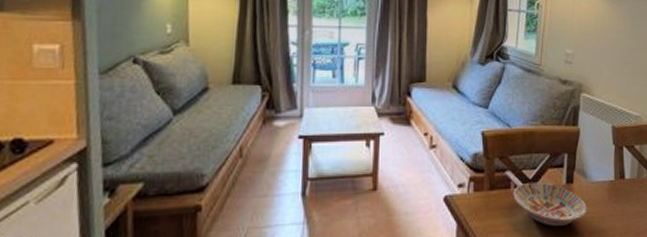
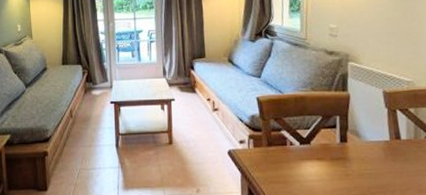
bowl: present [513,182,587,226] -> none [289,140,364,180]

